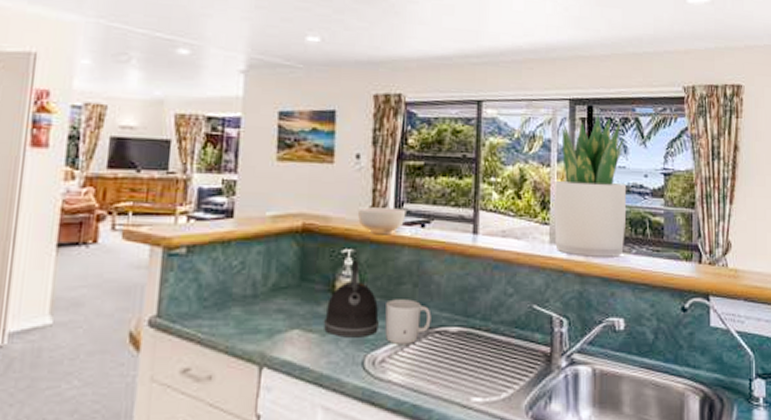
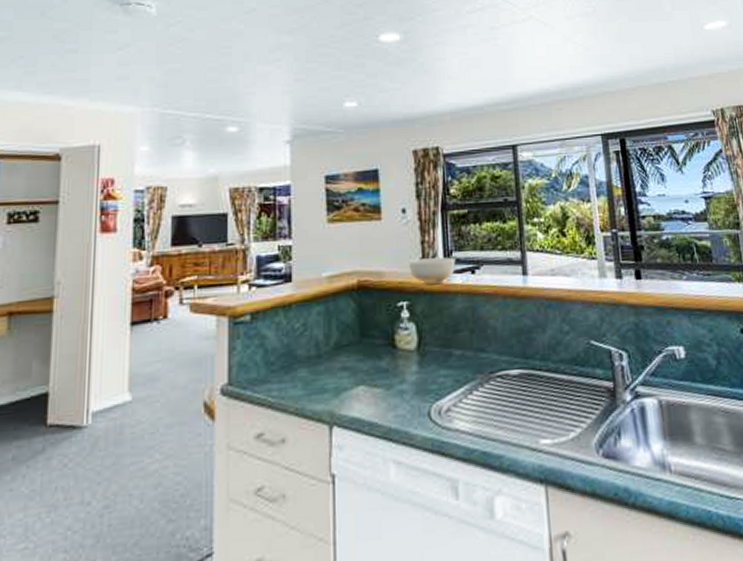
kettle: present [323,261,379,338] -> none [386,313,441,390]
mug: present [384,299,432,344] -> none [445,346,492,392]
planter: present [554,115,626,257] -> none [597,147,674,288]

